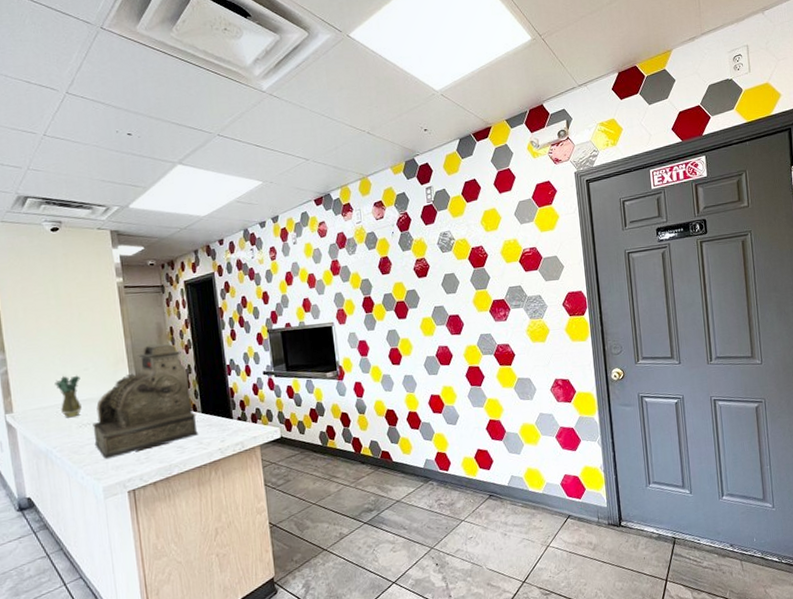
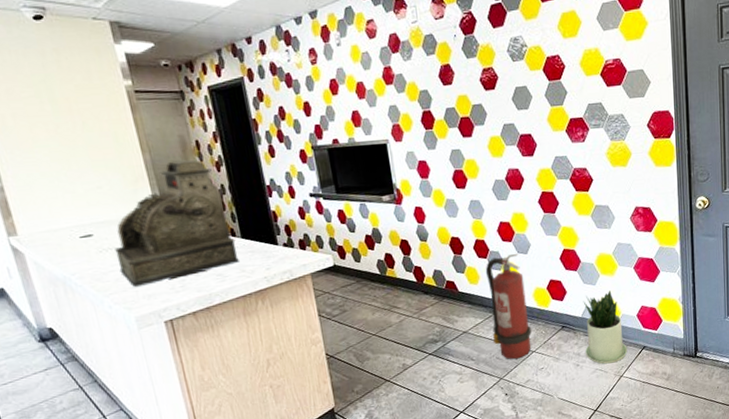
vase: present [55,375,82,418] -> none [63,194,100,242]
fire extinguisher: none [417,424,461,528] -> present [485,253,532,359]
planter: none [509,459,553,534] -> present [583,291,628,364]

